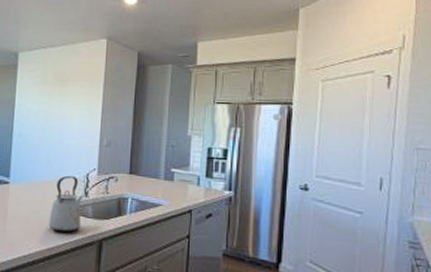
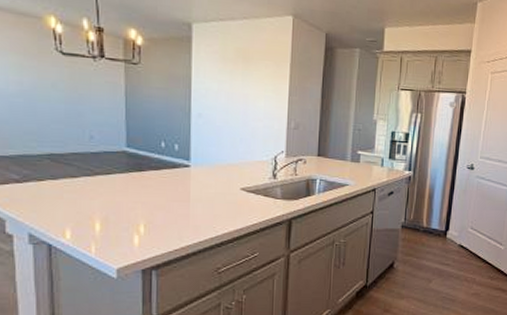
kettle: present [48,175,83,233] -> none [236,158,271,214]

